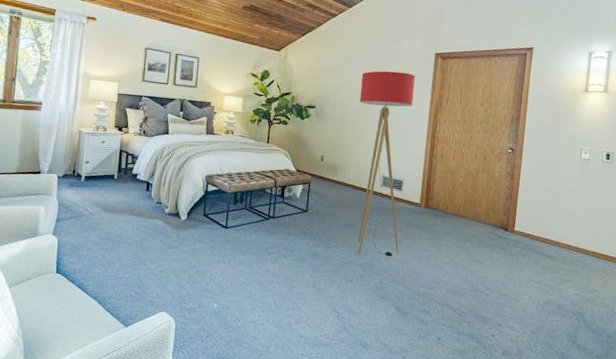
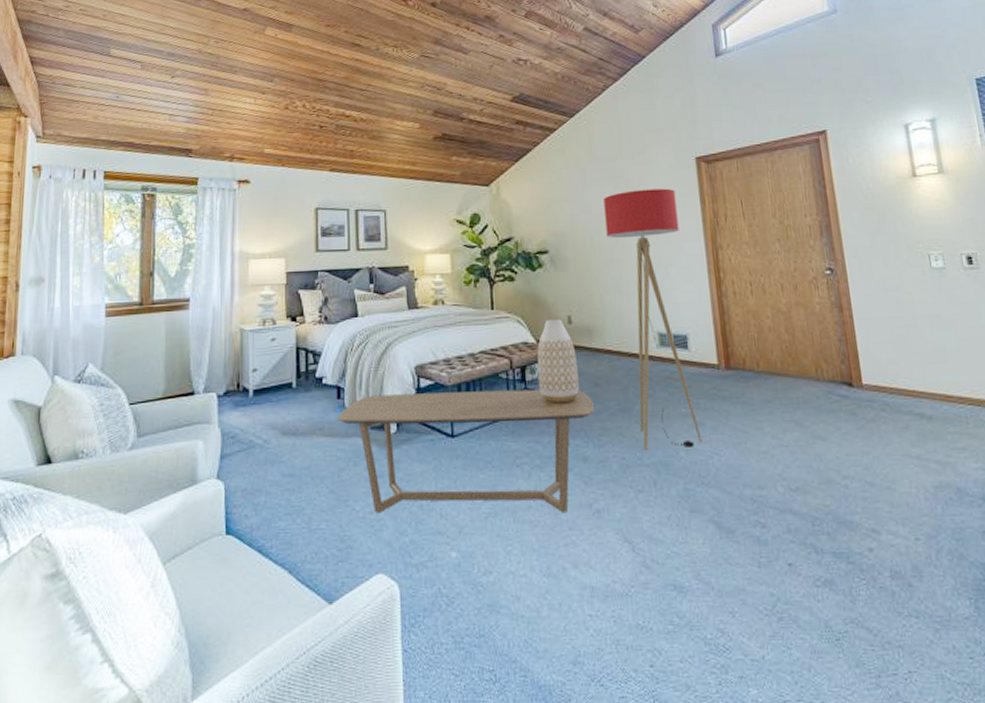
coffee table: none [145,192,329,289] -> present [338,389,594,514]
vase: none [292,156,323,216] -> present [537,319,580,404]

